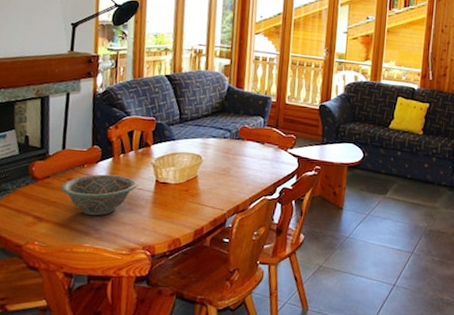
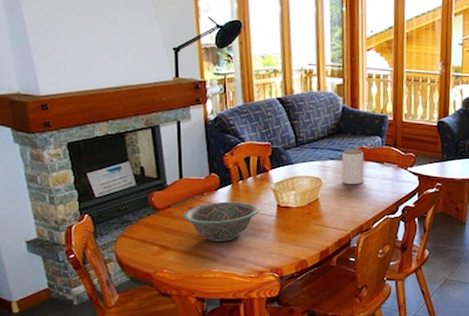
jar: none [222,128,245,164] -> present [342,149,364,185]

